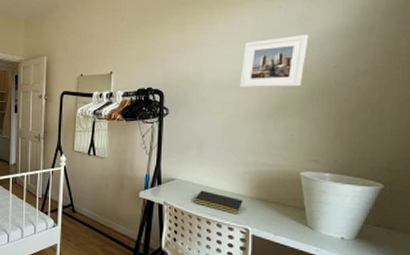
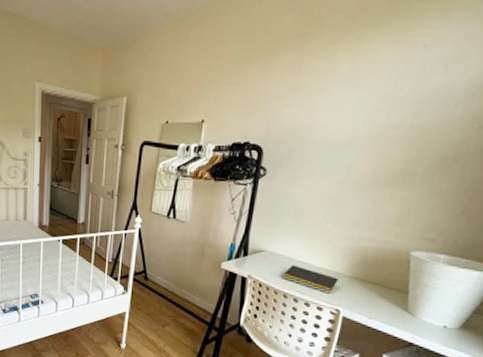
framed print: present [240,34,309,87] -> none [356,83,455,150]

